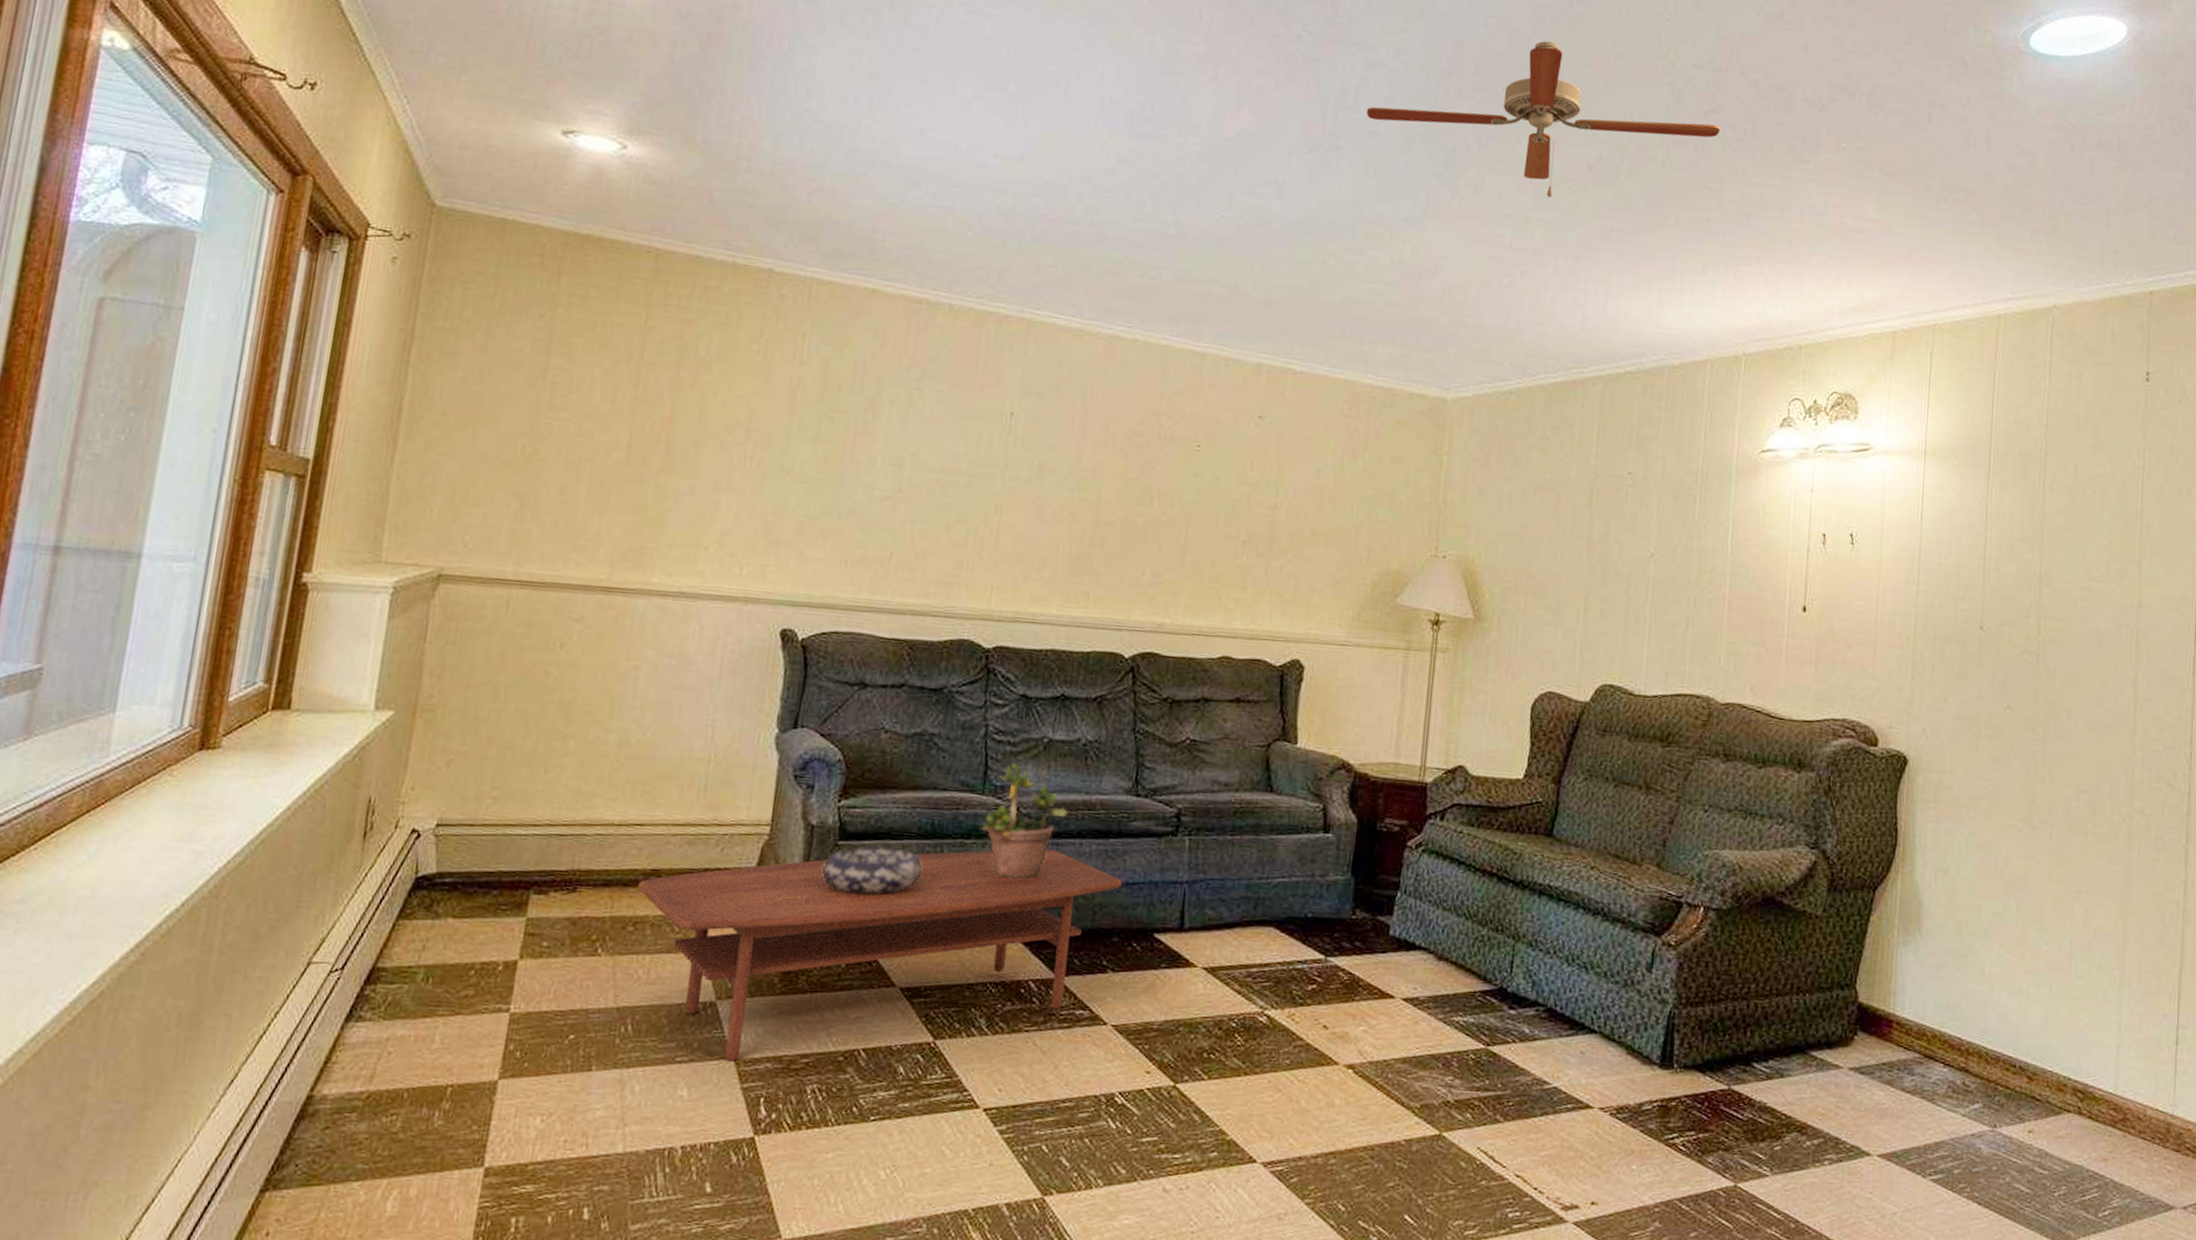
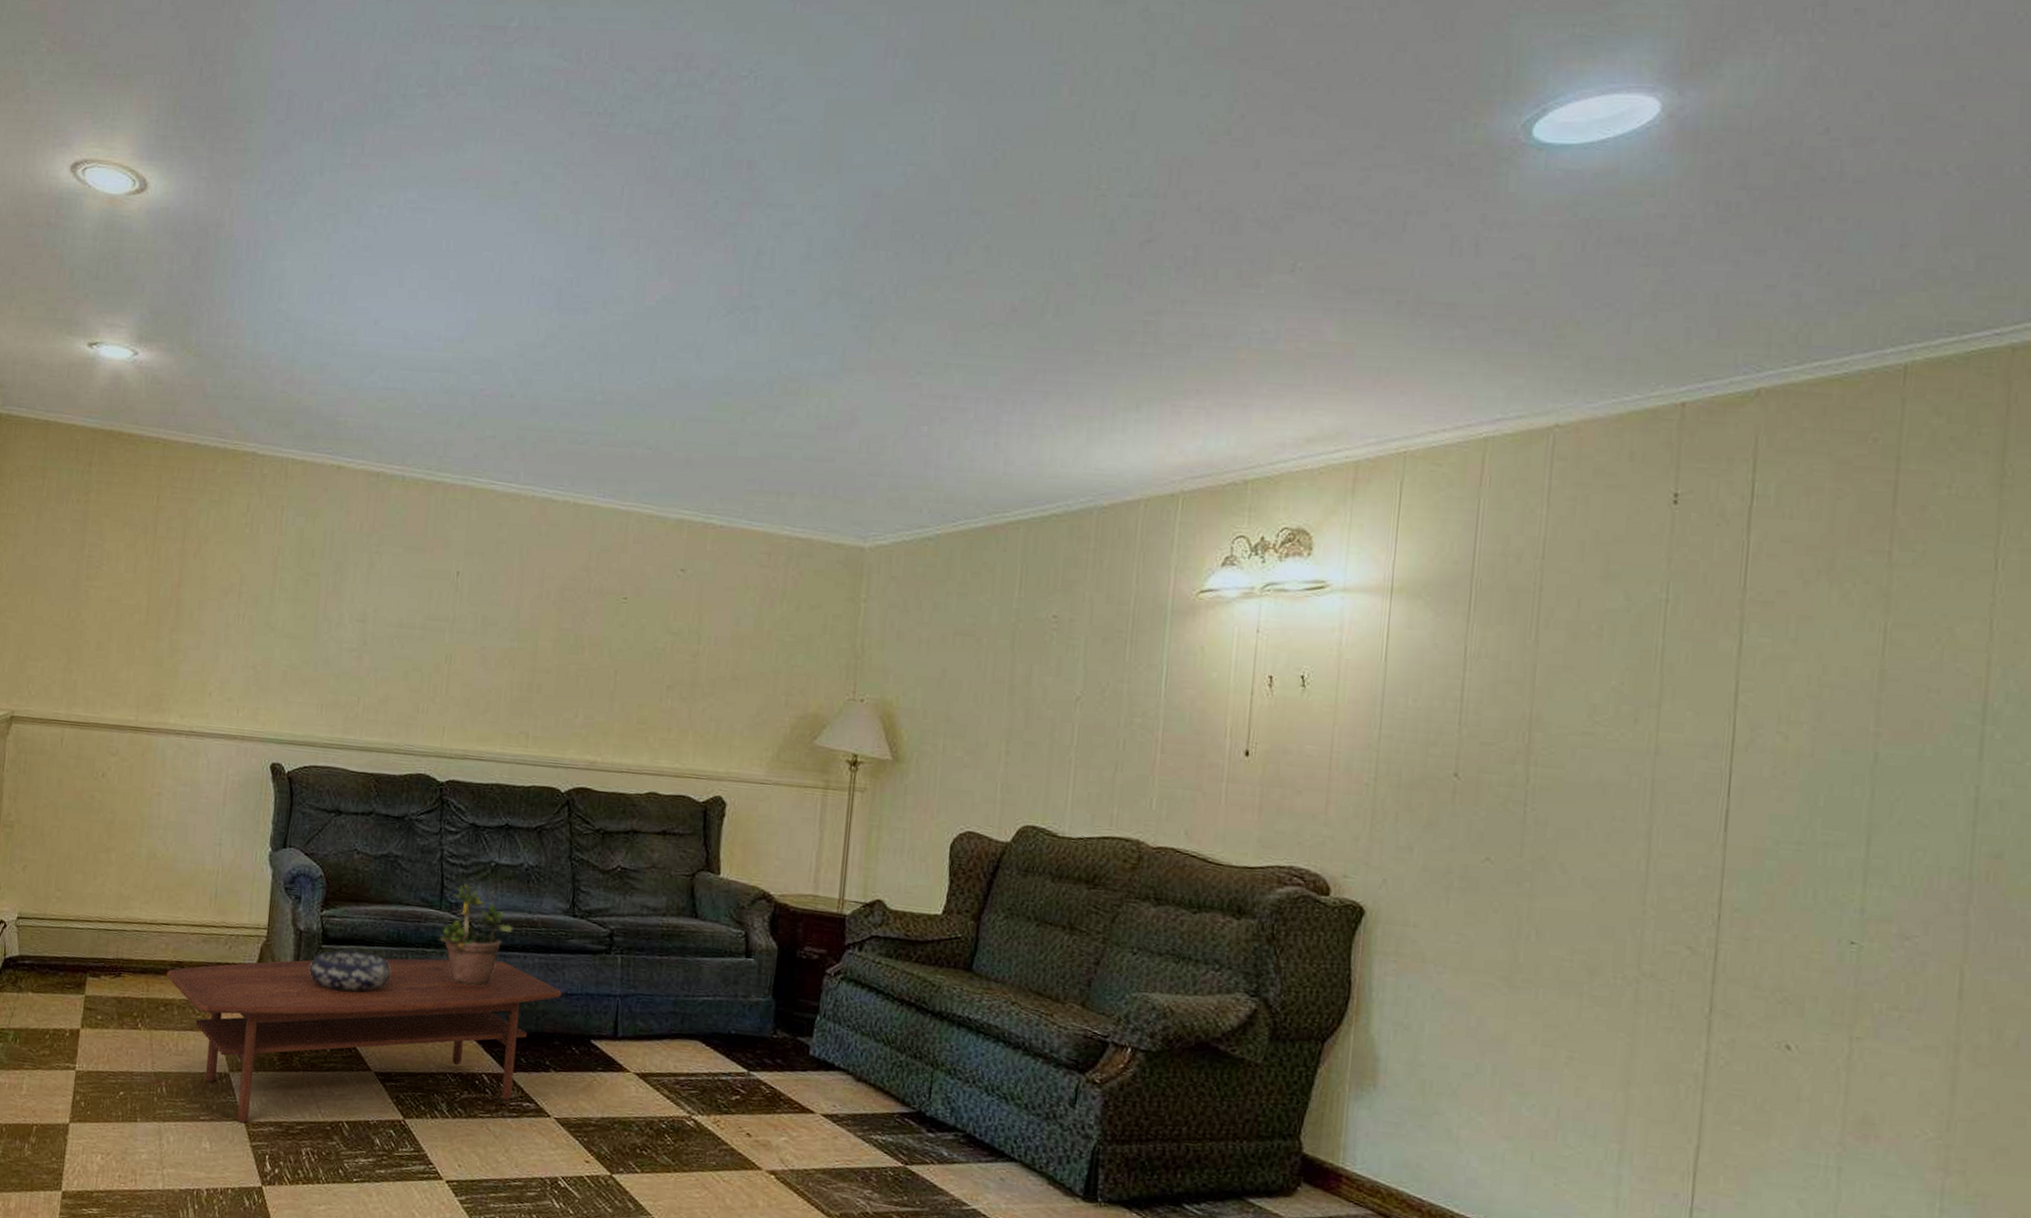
ceiling fan: present [1366,41,1720,197] -> none [782,184,1157,342]

